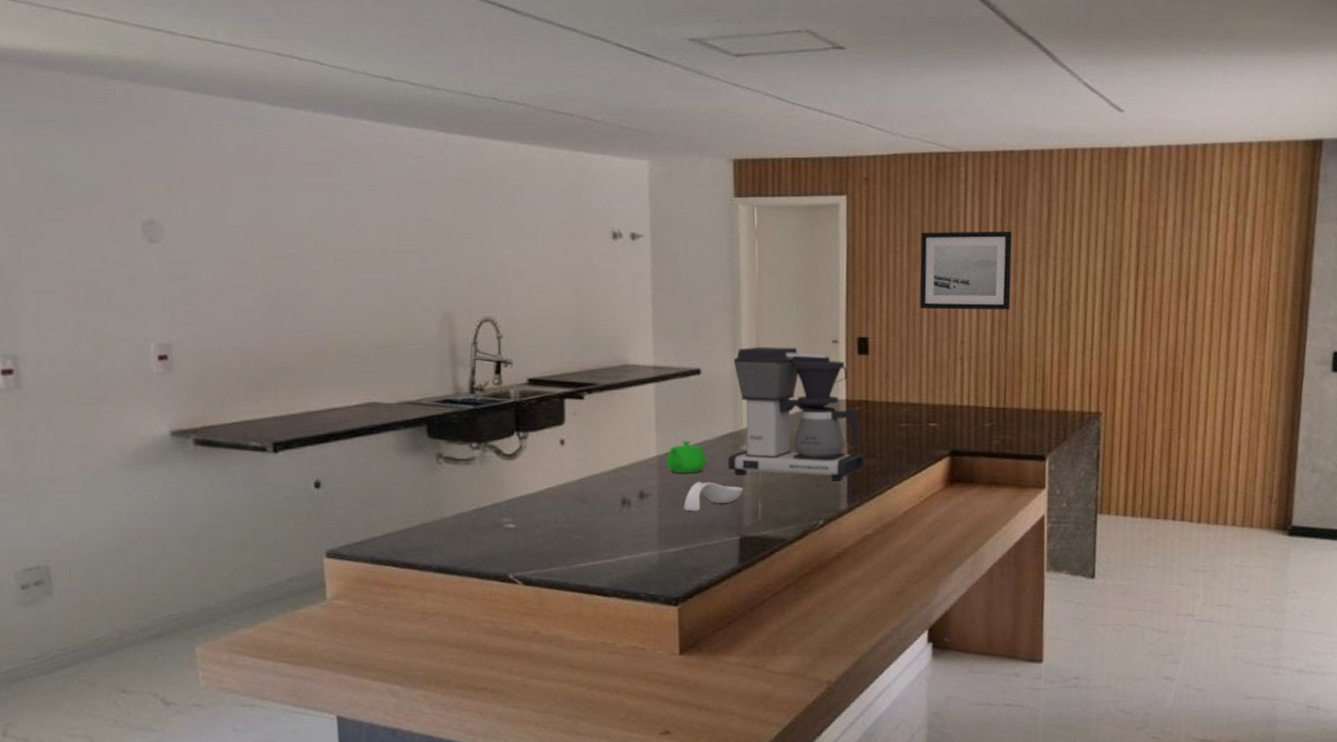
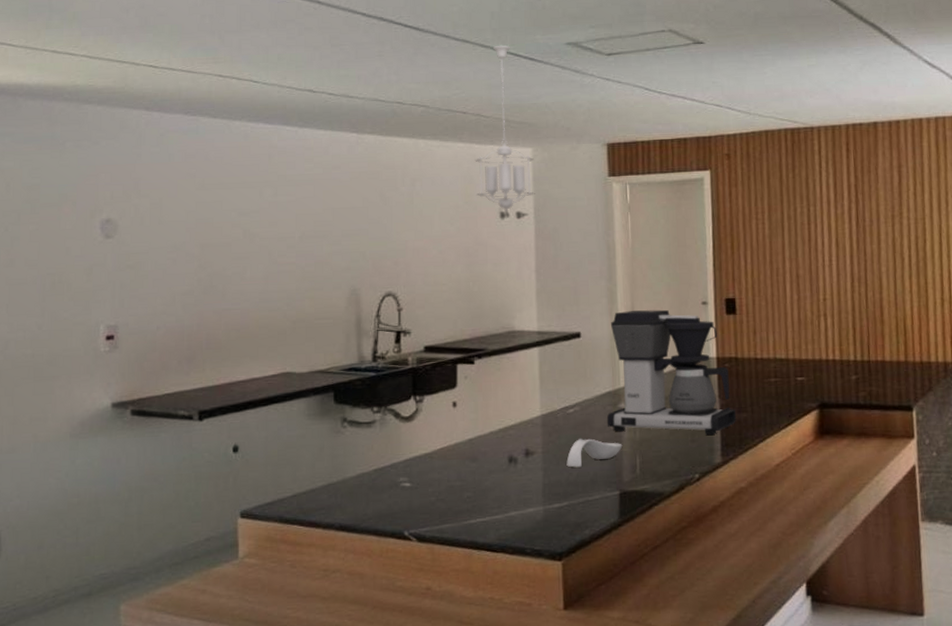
pendant light: none [583,36,652,231] -> present [475,45,535,211]
teapot: present [666,440,707,473] -> none [549,399,588,431]
wall art: present [919,231,1012,310] -> none [780,195,869,270]

